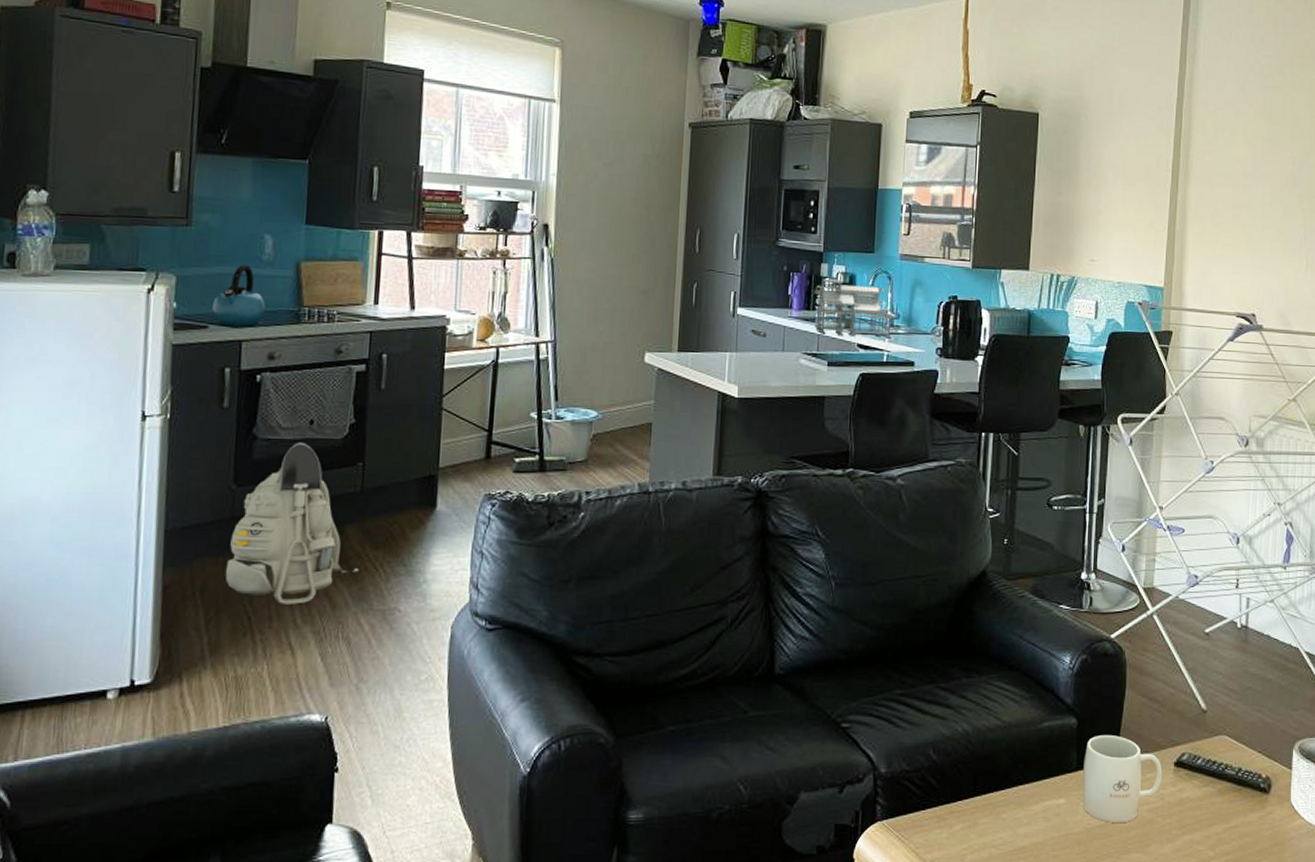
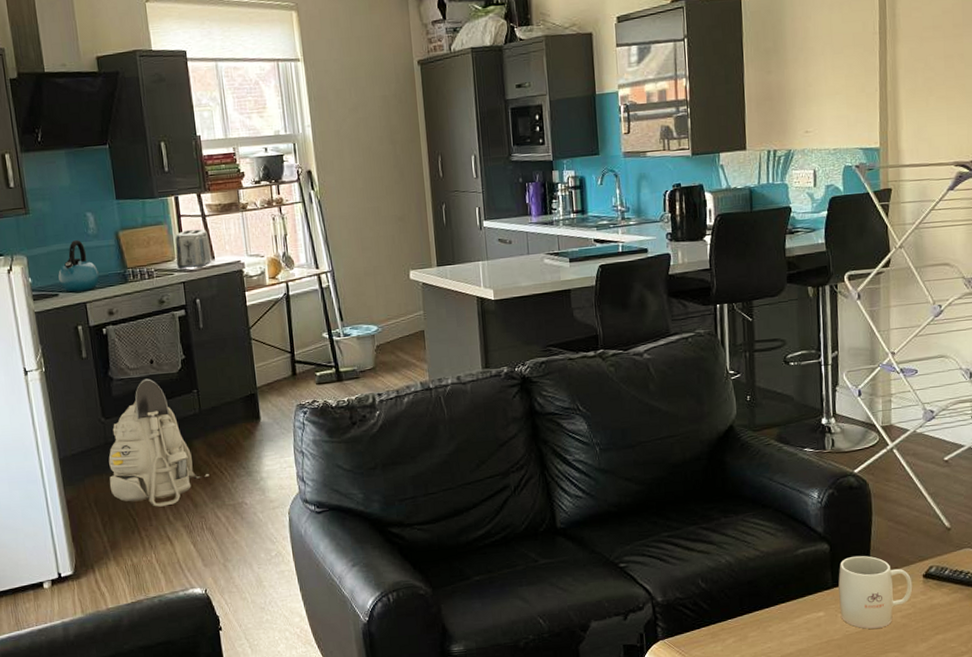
toaster: none [366,270,412,319] -> present [175,229,212,269]
dish rack: present [814,278,896,340] -> none [549,183,626,235]

